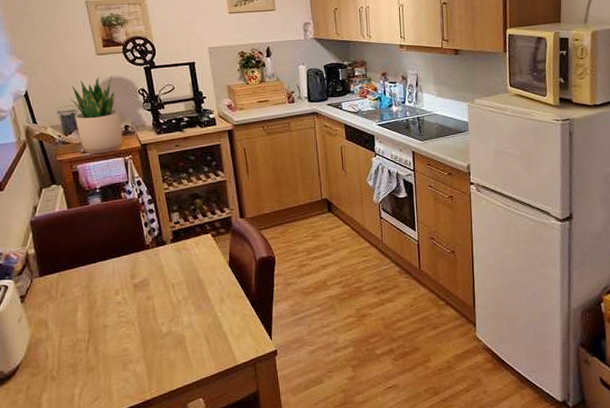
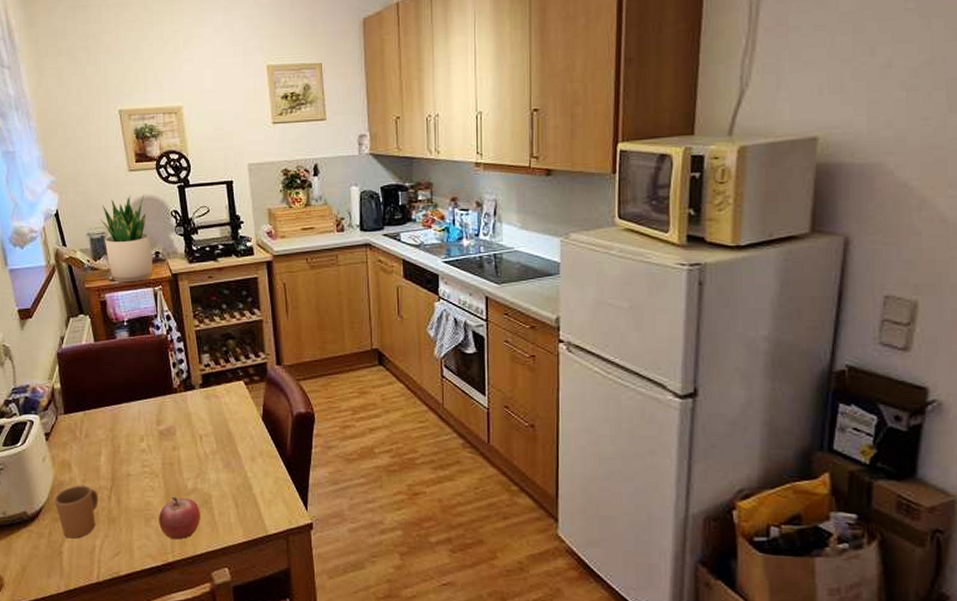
mug: none [32,339,77,391] -> present [55,485,99,539]
fruit: none [135,340,175,379] -> present [158,496,200,540]

